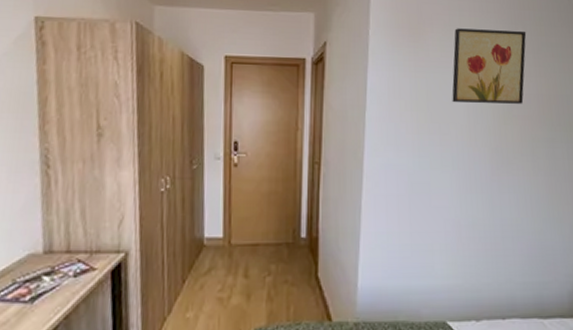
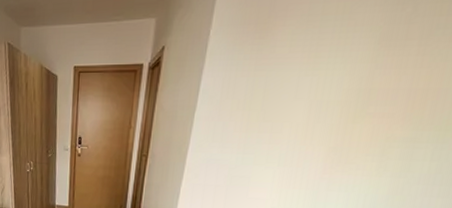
wall art: present [452,28,527,104] -> none [292,11,417,102]

